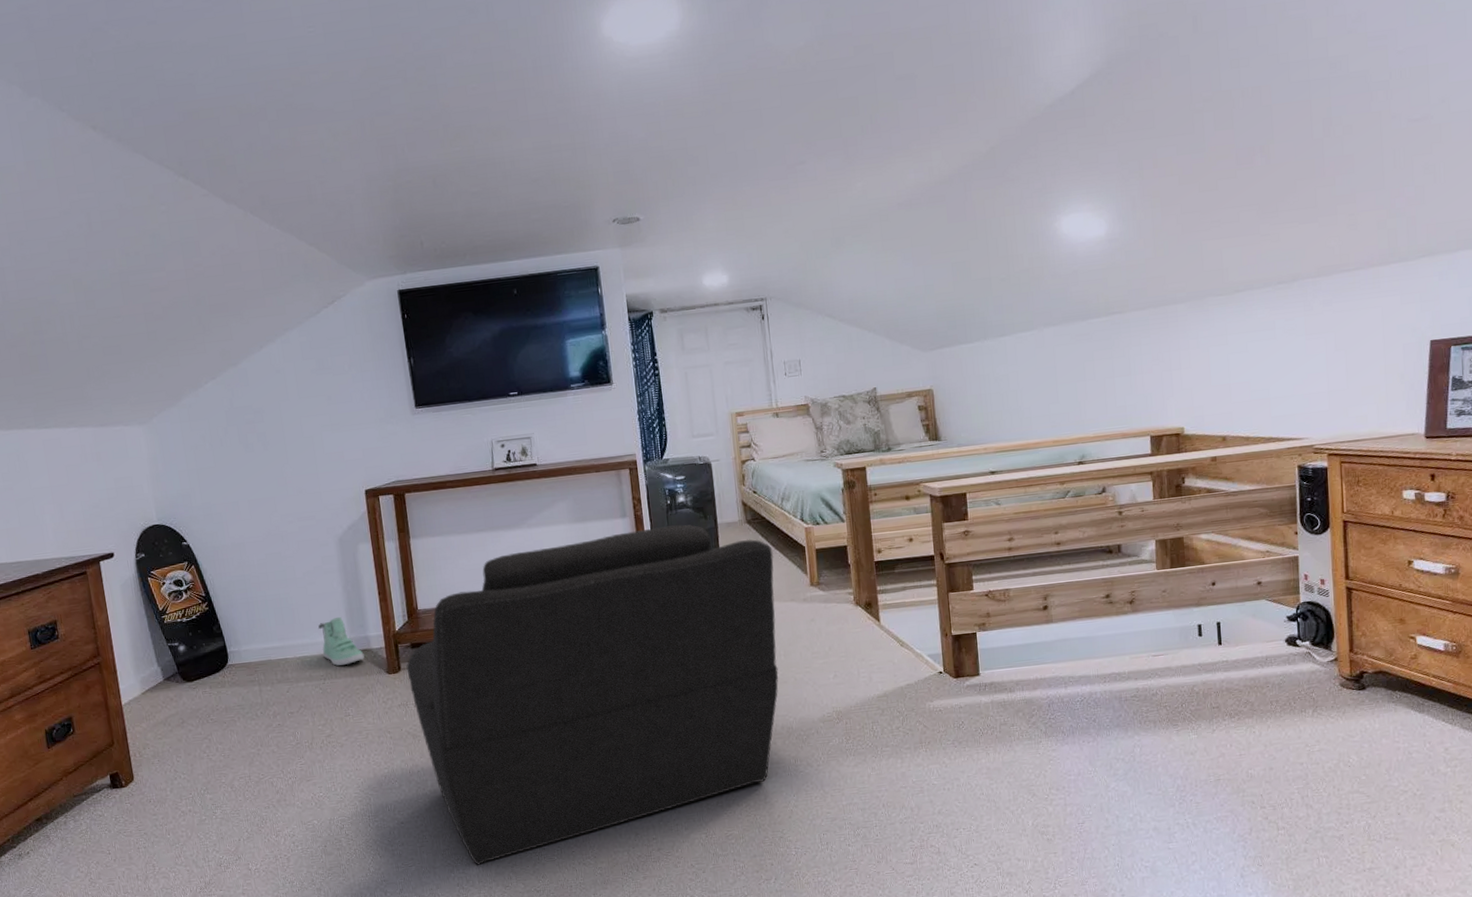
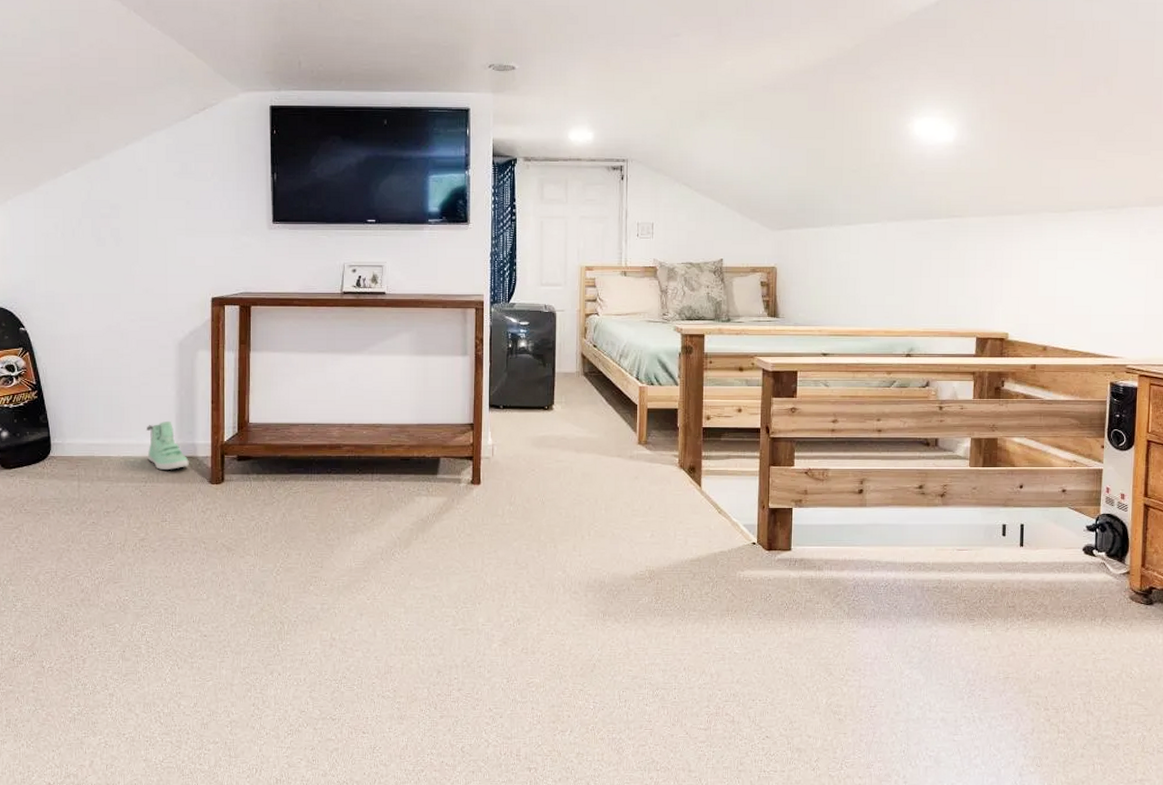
armchair: present [406,524,779,865] -> none [230,369,605,687]

